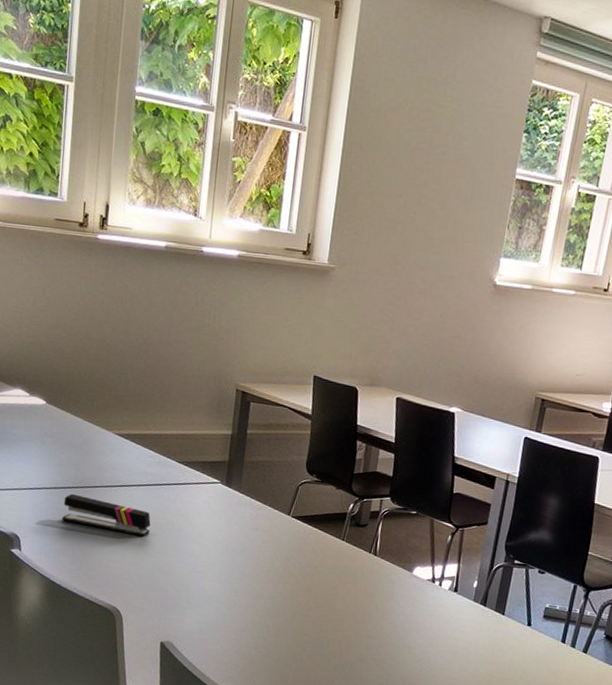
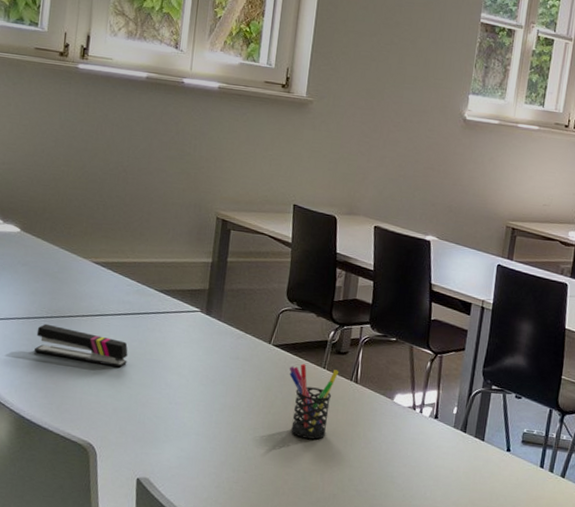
pen holder: none [308,535,358,610] -> present [289,363,339,440]

